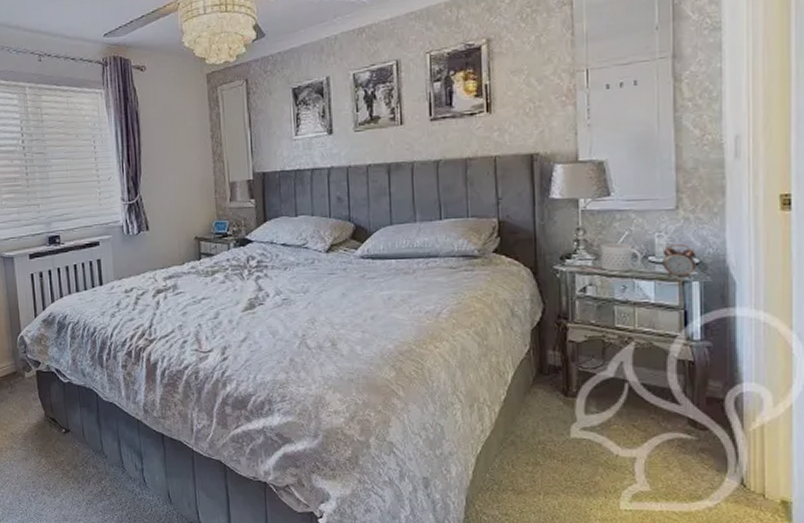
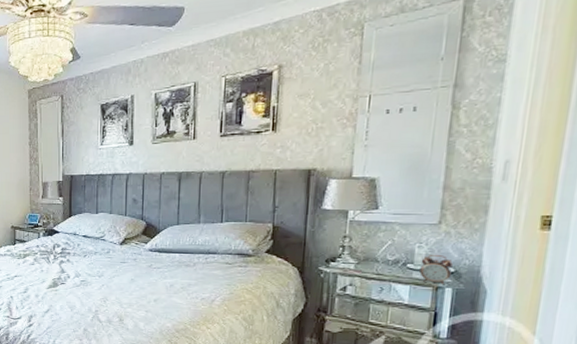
mug: present [600,242,642,272] -> none [361,250,401,276]

